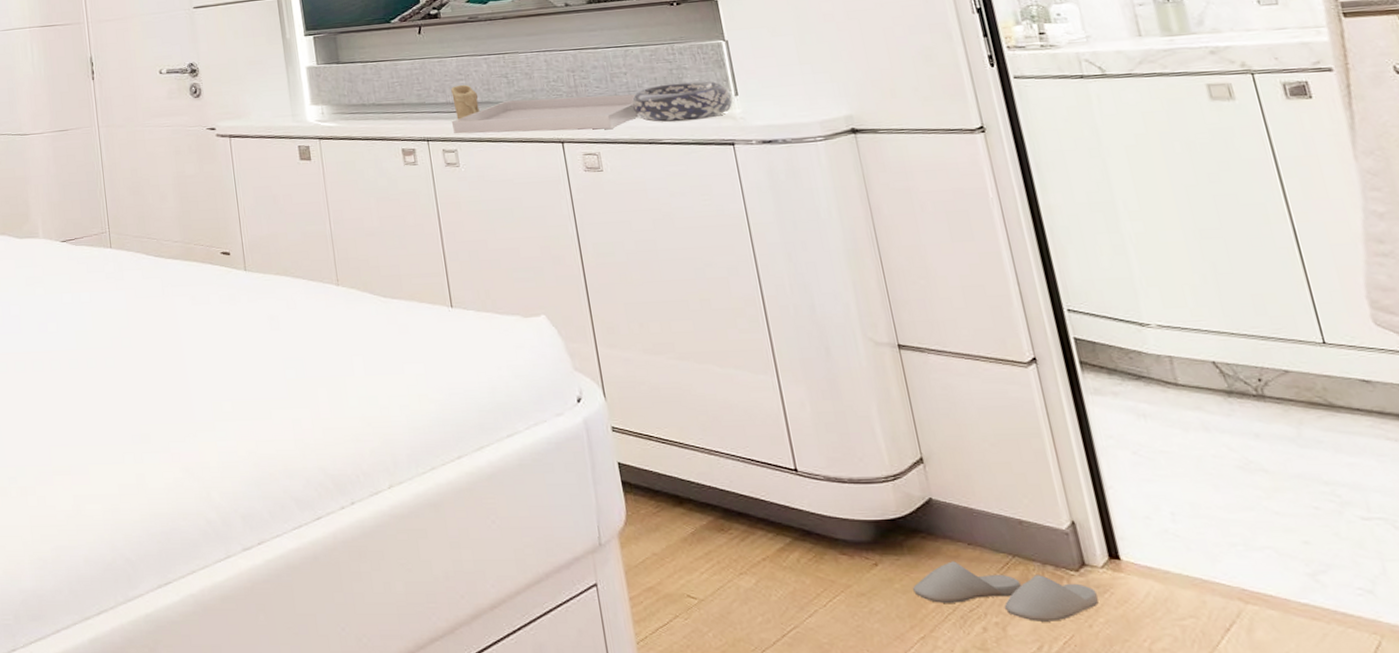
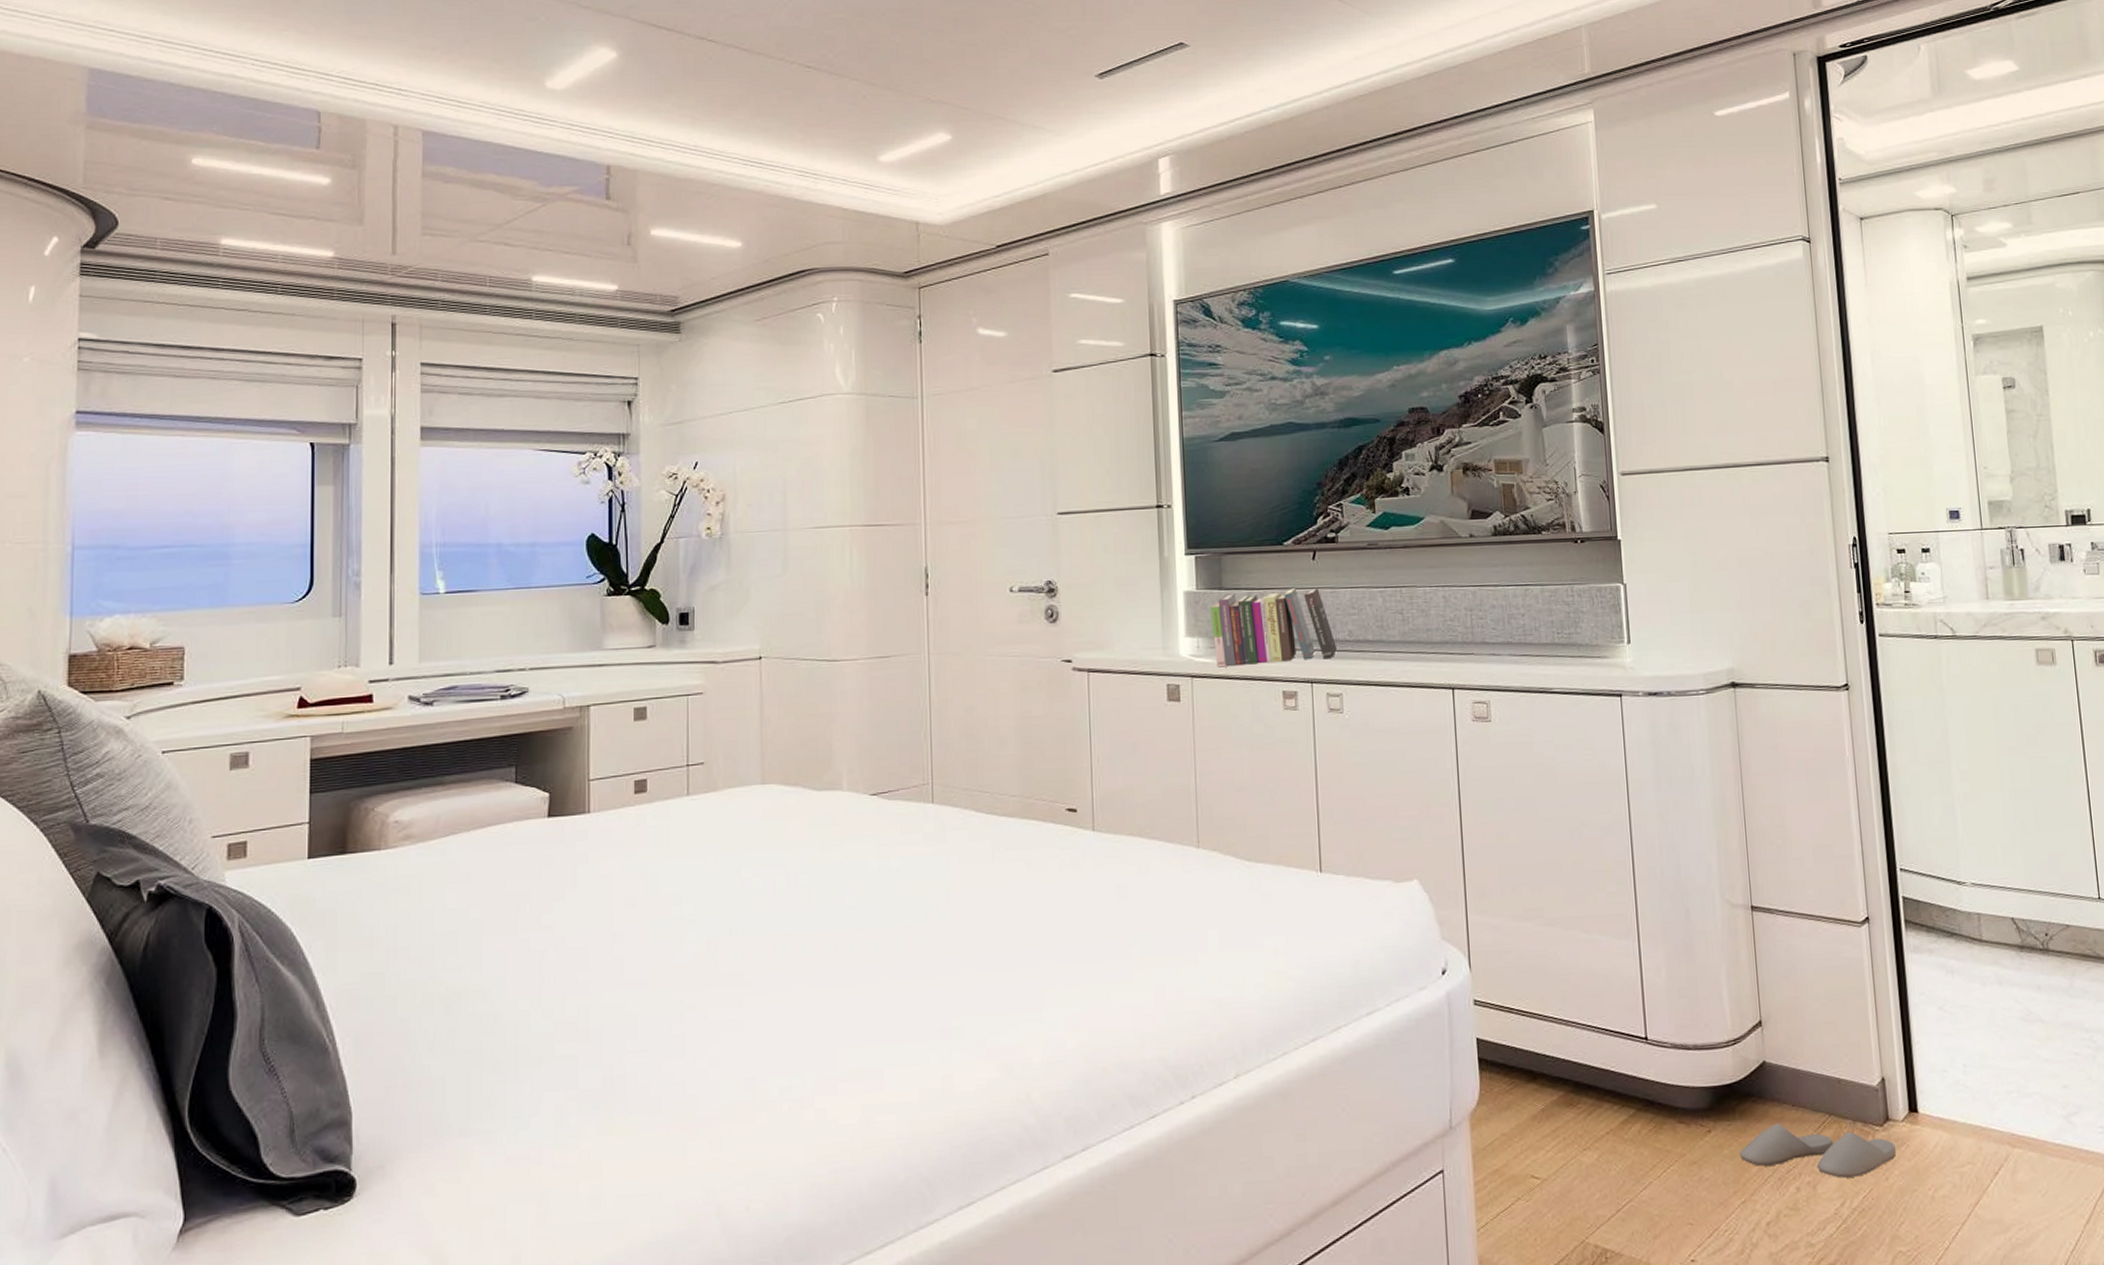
books: none [330,58,448,130] -> present [1210,587,1337,668]
candle: present [451,85,480,120] -> none [1342,621,1370,660]
tray: present [451,94,639,134] -> none [1338,637,1533,676]
decorative bowl: present [631,81,734,123] -> none [1526,627,1626,670]

